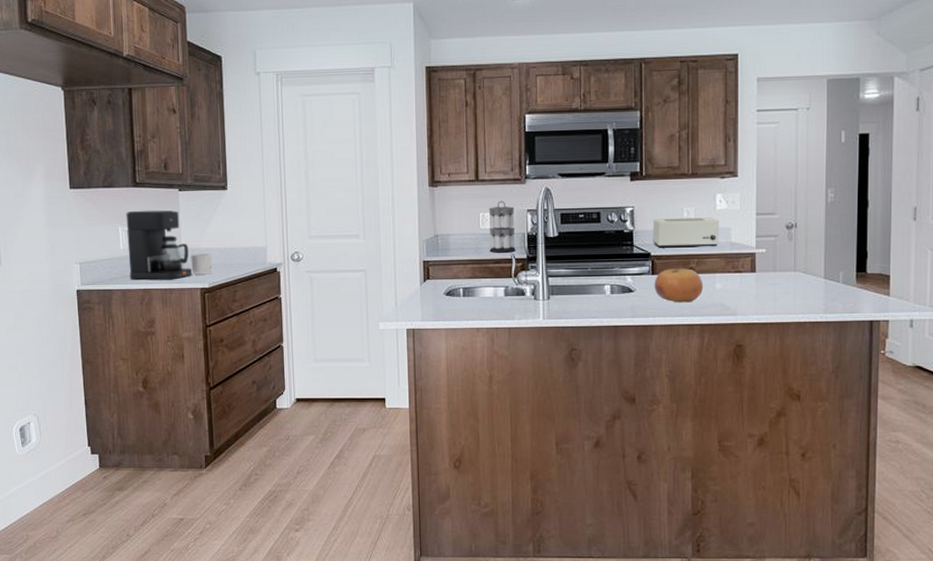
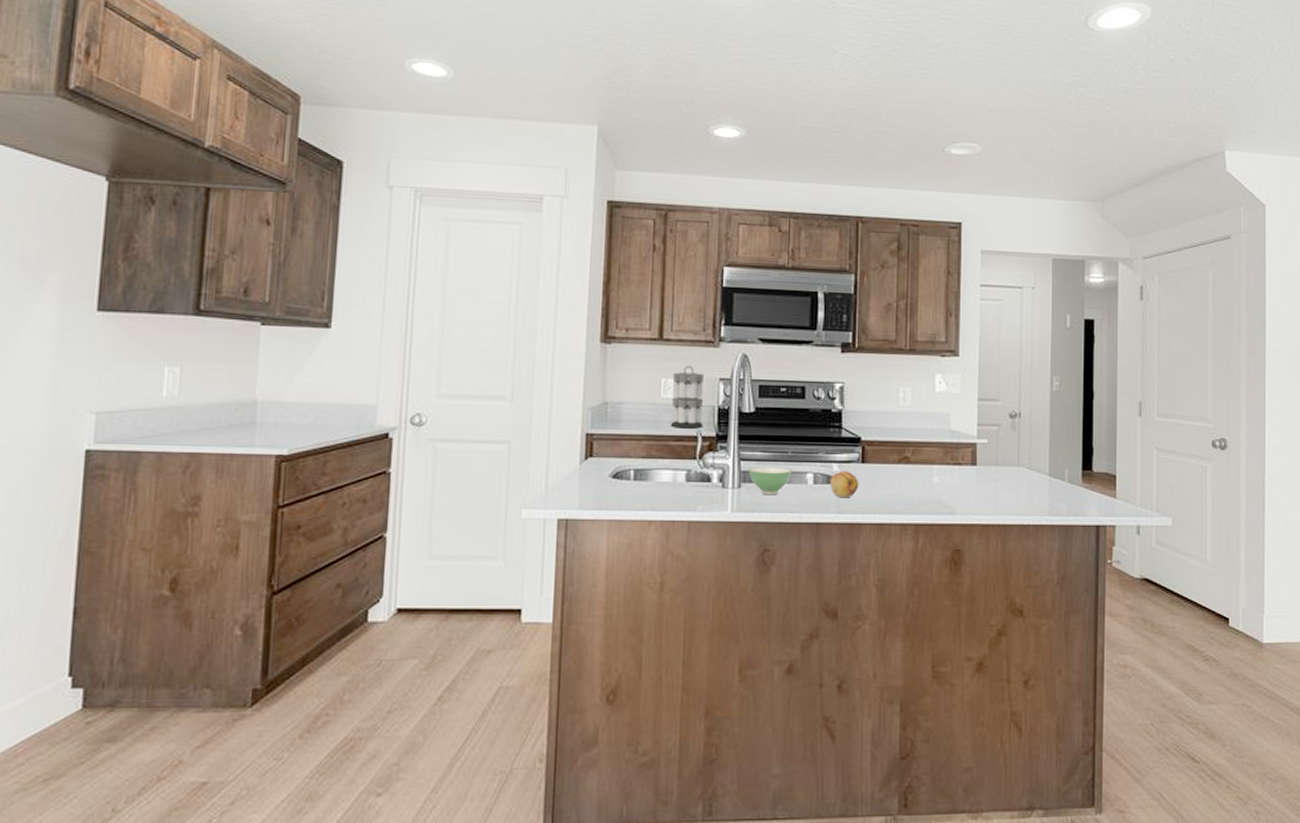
coffee maker: present [126,210,193,281] -> none [171,346,267,443]
mug: present [191,253,213,275] -> none [266,409,299,438]
bowl: none [555,281,592,305] -> present [748,467,792,496]
fruit: none [624,282,650,305] -> present [829,471,859,498]
toaster: present [652,217,719,248] -> none [864,398,938,434]
fruit: present [654,268,704,303] -> none [864,457,920,498]

